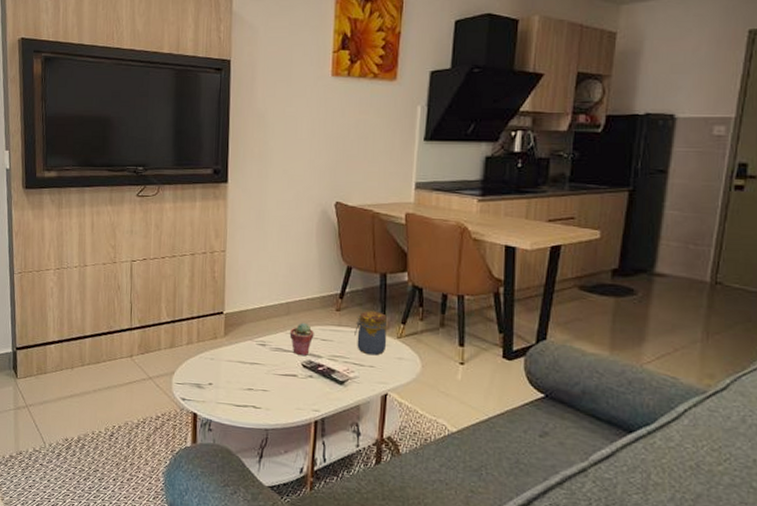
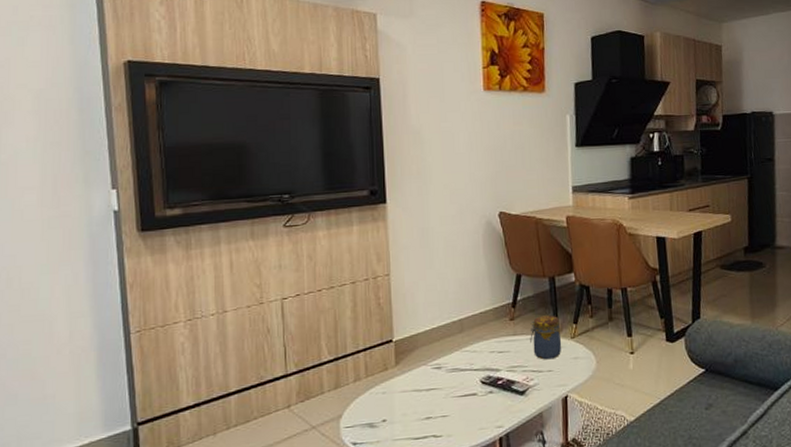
potted succulent: present [289,322,314,356] -> none [465,337,491,373]

